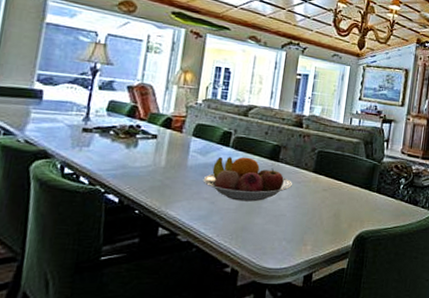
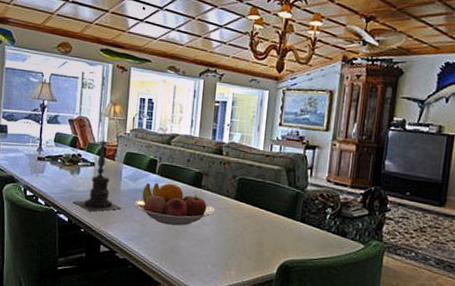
candle holder: none [126,101,188,190] -> present [73,132,122,212]

